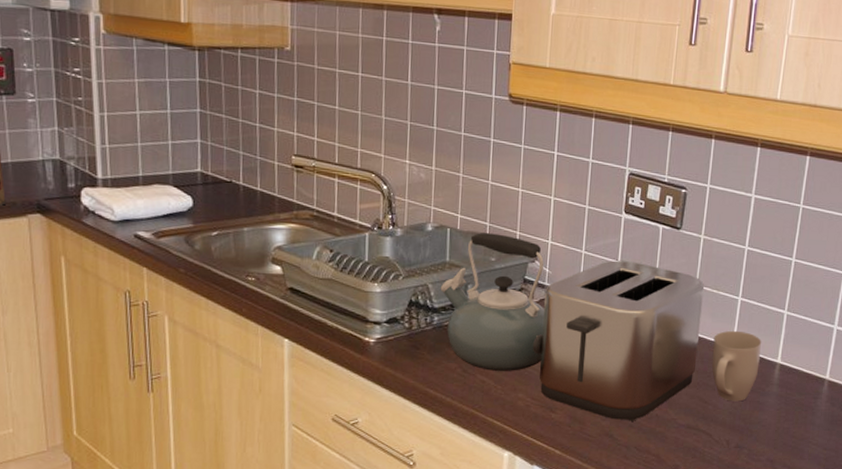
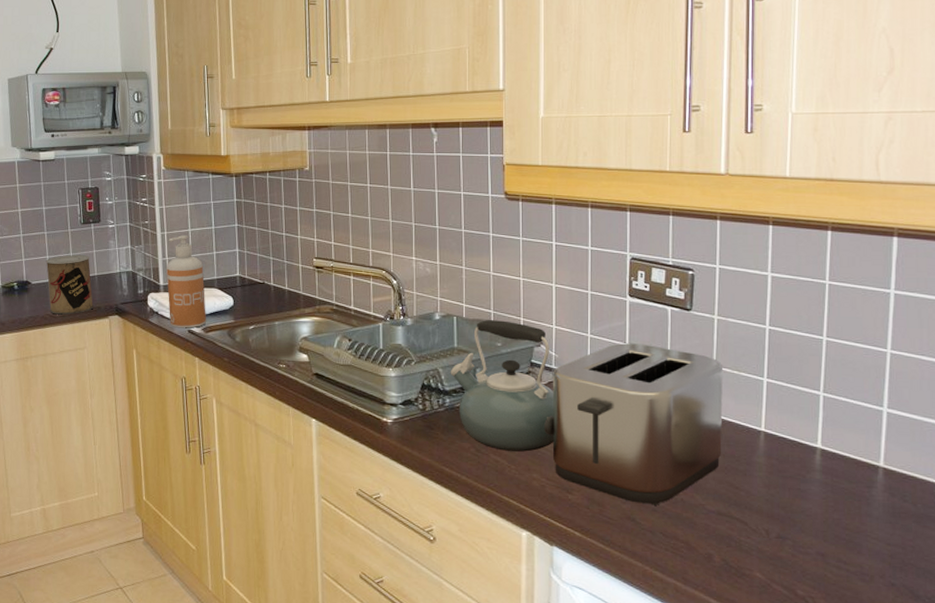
soap dispenser: none [106,118,159,233] -> present [166,235,207,329]
mug: present [711,330,761,402] -> none [739,412,796,488]

